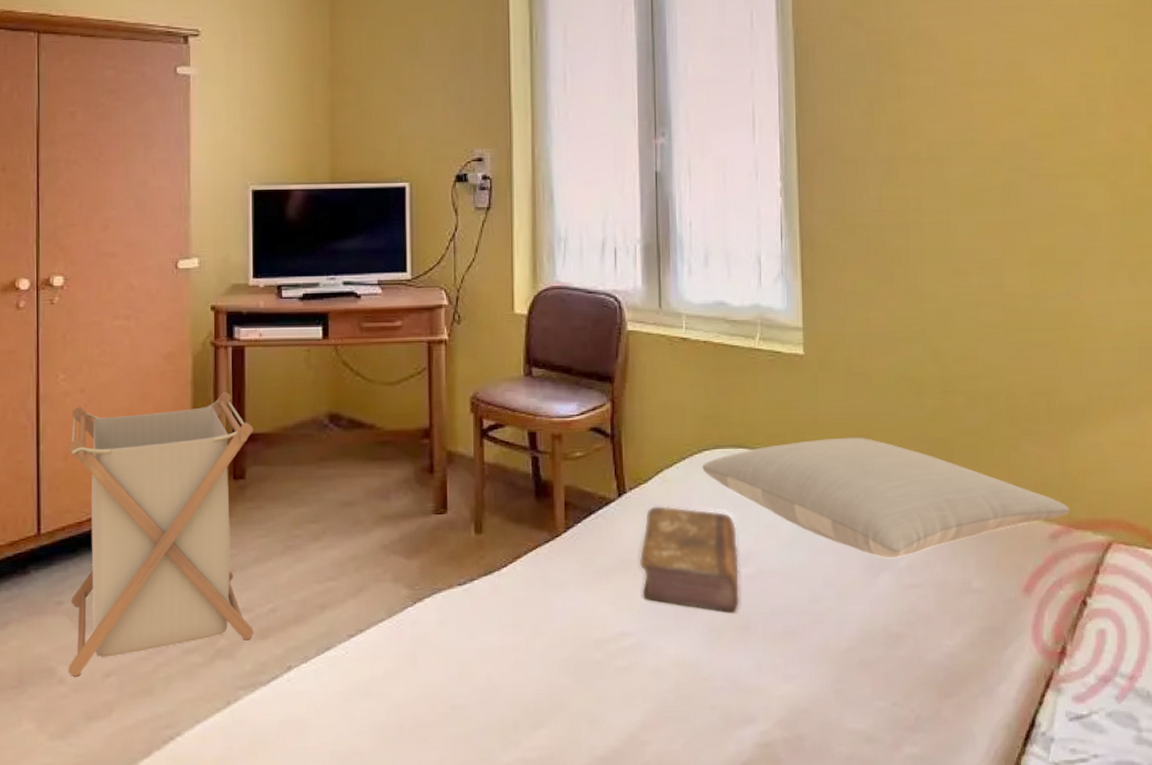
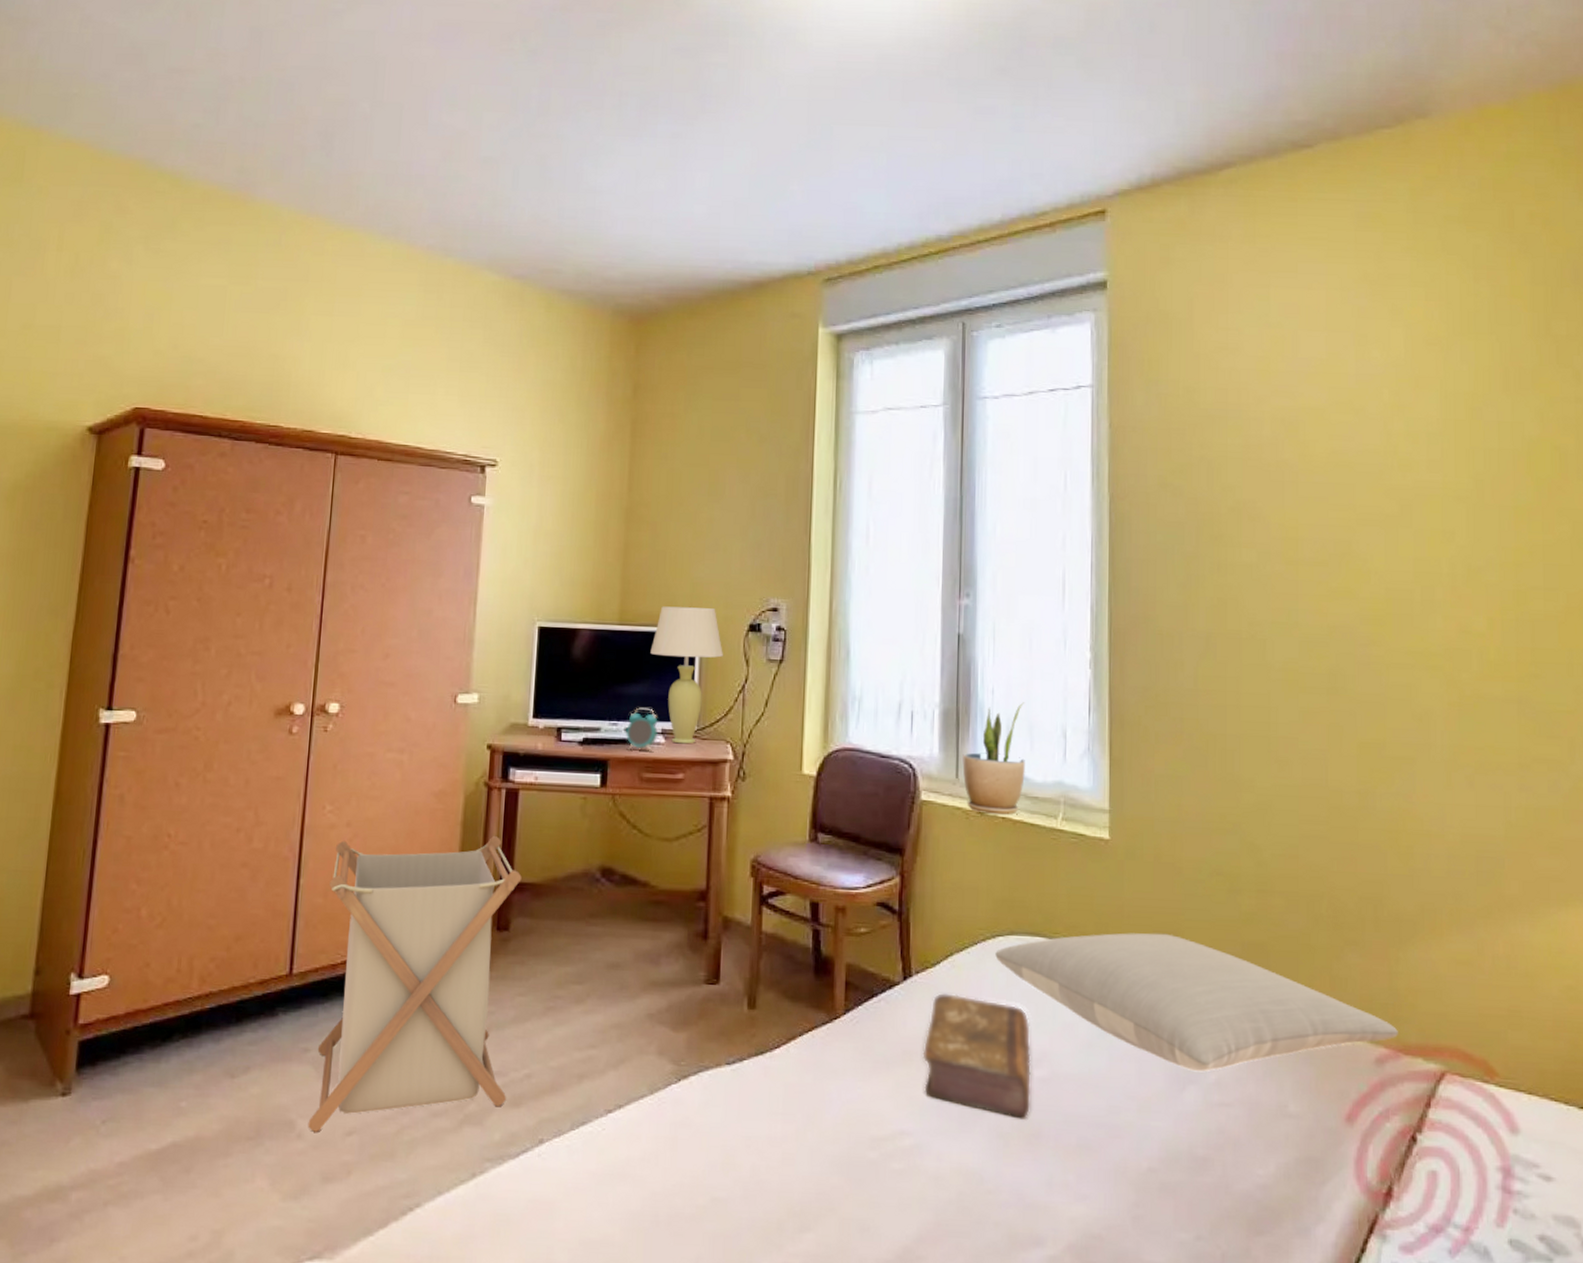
alarm clock: none [343,261,374,303] -> present [625,707,658,753]
table lamp: none [362,162,434,293] -> present [650,606,724,744]
potted plant: none [664,232,725,340] -> present [962,702,1026,816]

